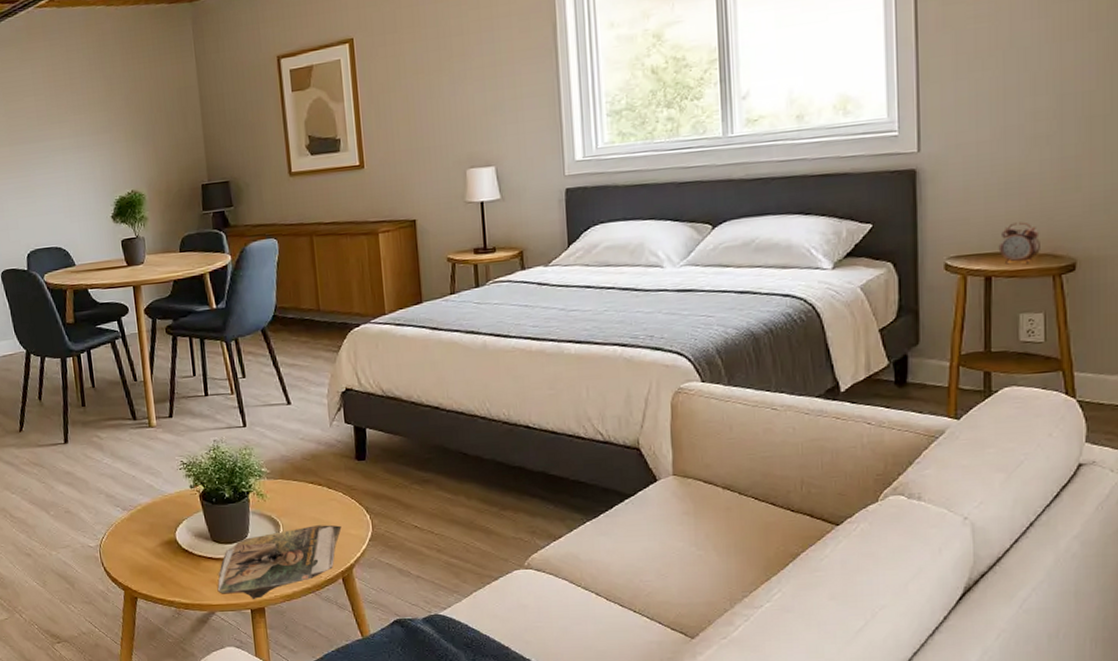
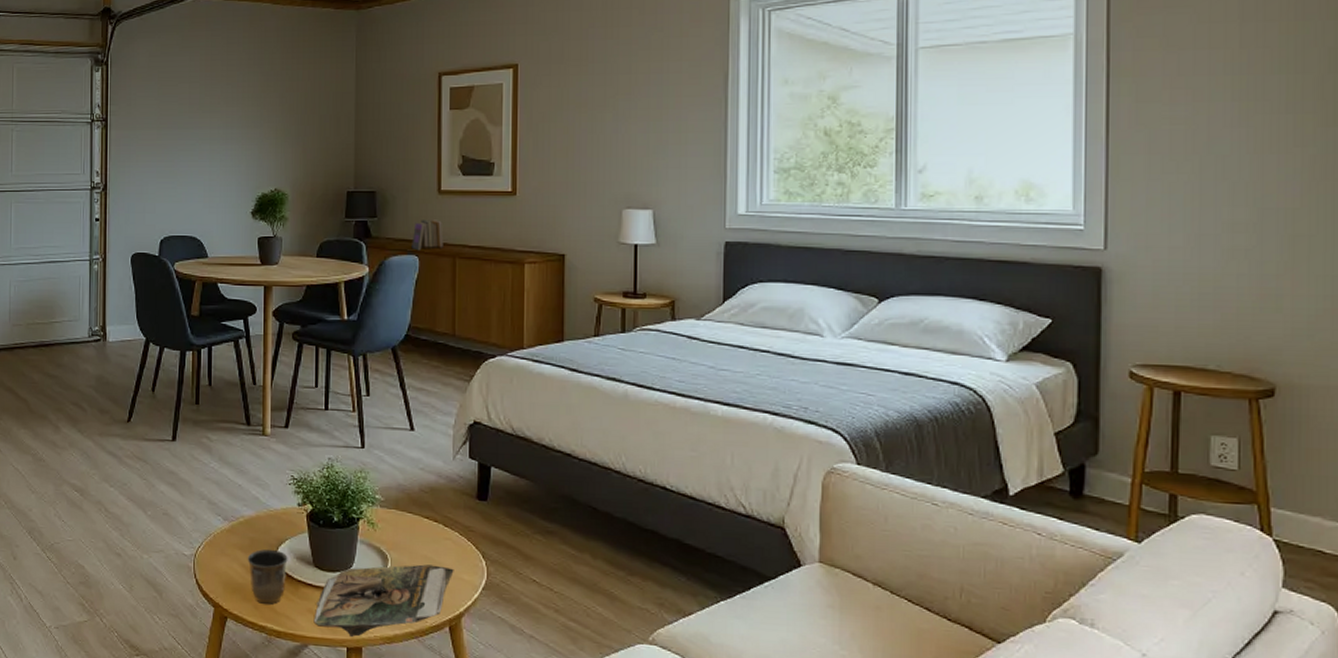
mug: none [149,530,188,582] -> present [247,549,288,605]
books: none [269,201,300,234] -> present [412,220,444,251]
alarm clock: present [998,222,1040,264] -> none [1189,337,1236,383]

